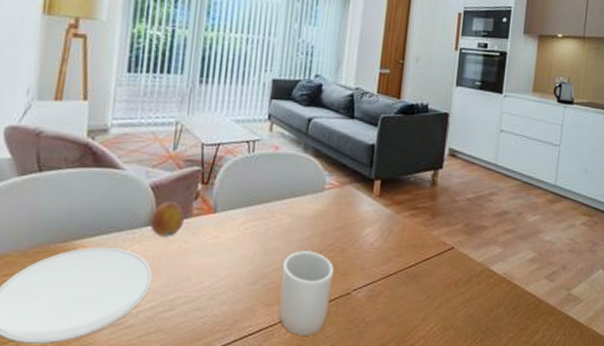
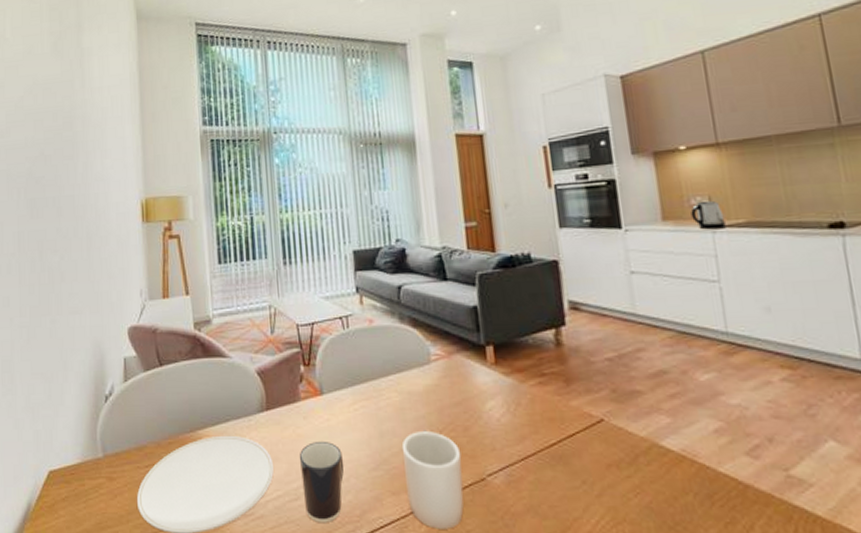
fruit: present [149,201,185,237] -> none [261,385,294,422]
mug: none [178,255,226,332] -> present [299,440,345,524]

